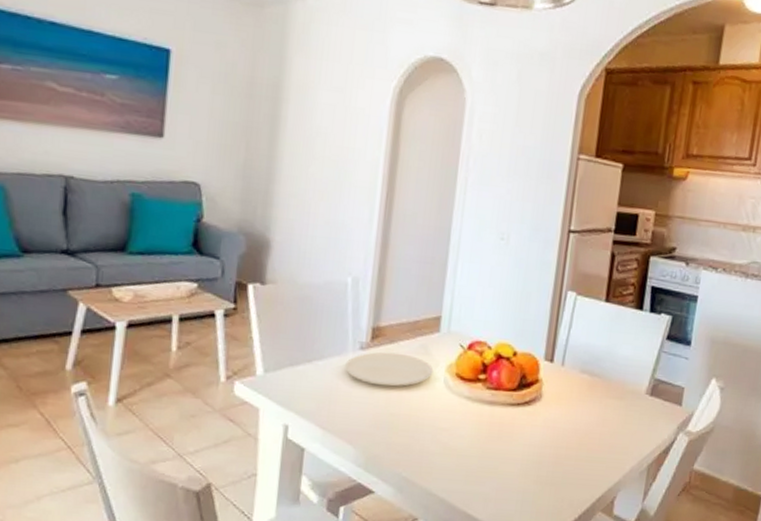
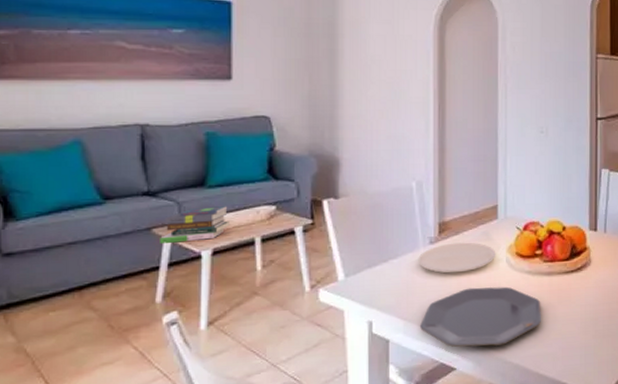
books: none [75,274,148,311] -> present [160,206,229,245]
plate: none [339,405,478,475] -> present [419,286,541,348]

